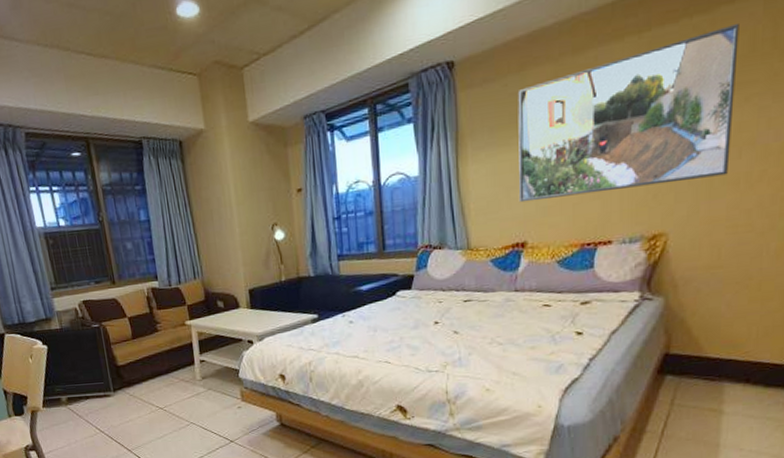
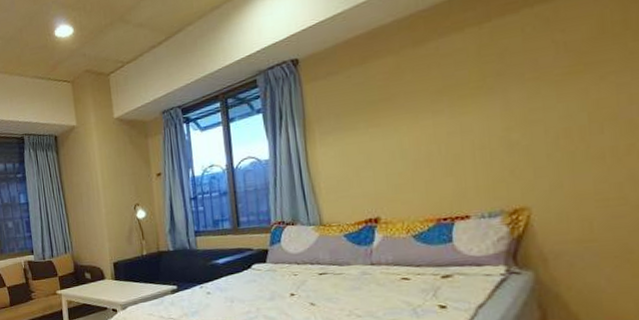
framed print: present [518,23,739,203] -> none [362,9,591,181]

